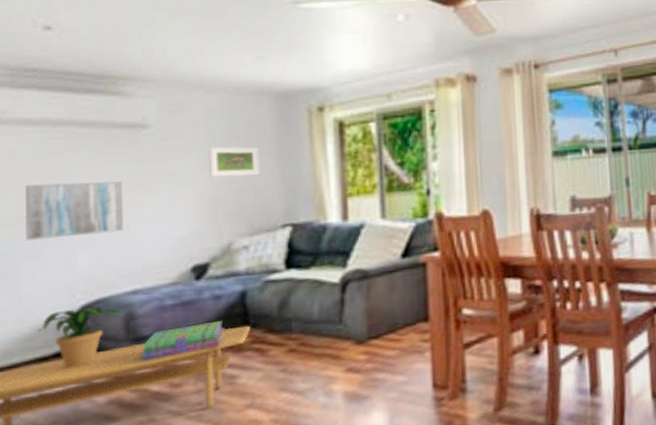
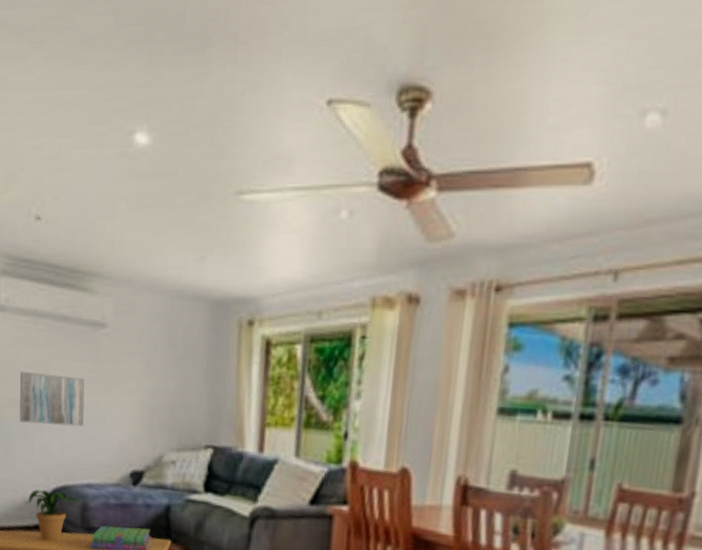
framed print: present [209,146,261,177] -> none [150,353,192,390]

